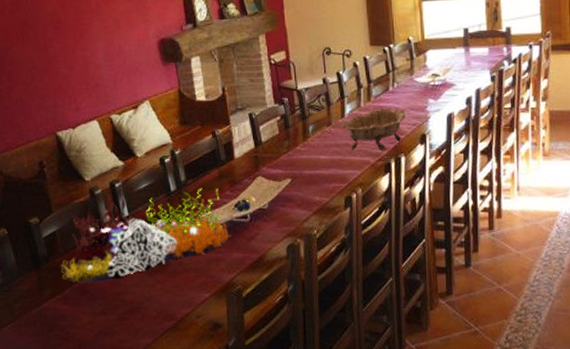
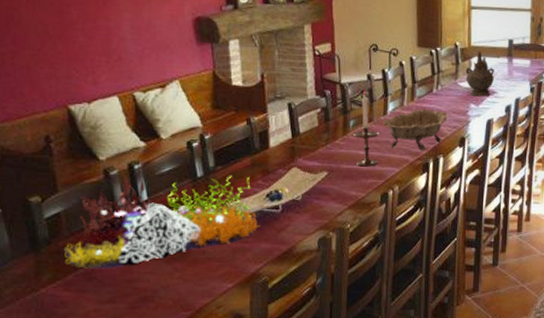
candlestick: none [313,93,340,171] -> present [354,89,379,167]
ceremonial vessel: none [421,44,451,91] -> present [465,51,494,97]

